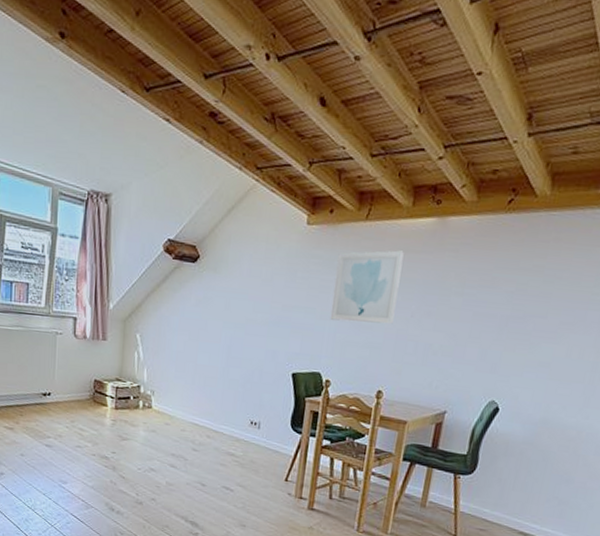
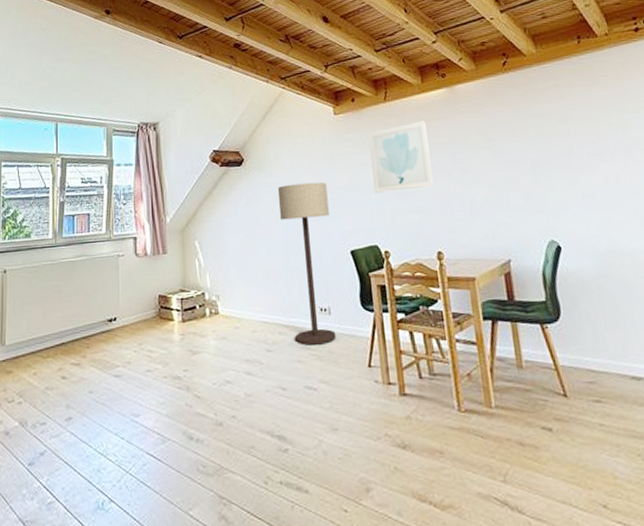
floor lamp: none [221,292,283,454] -> present [277,182,337,346]

